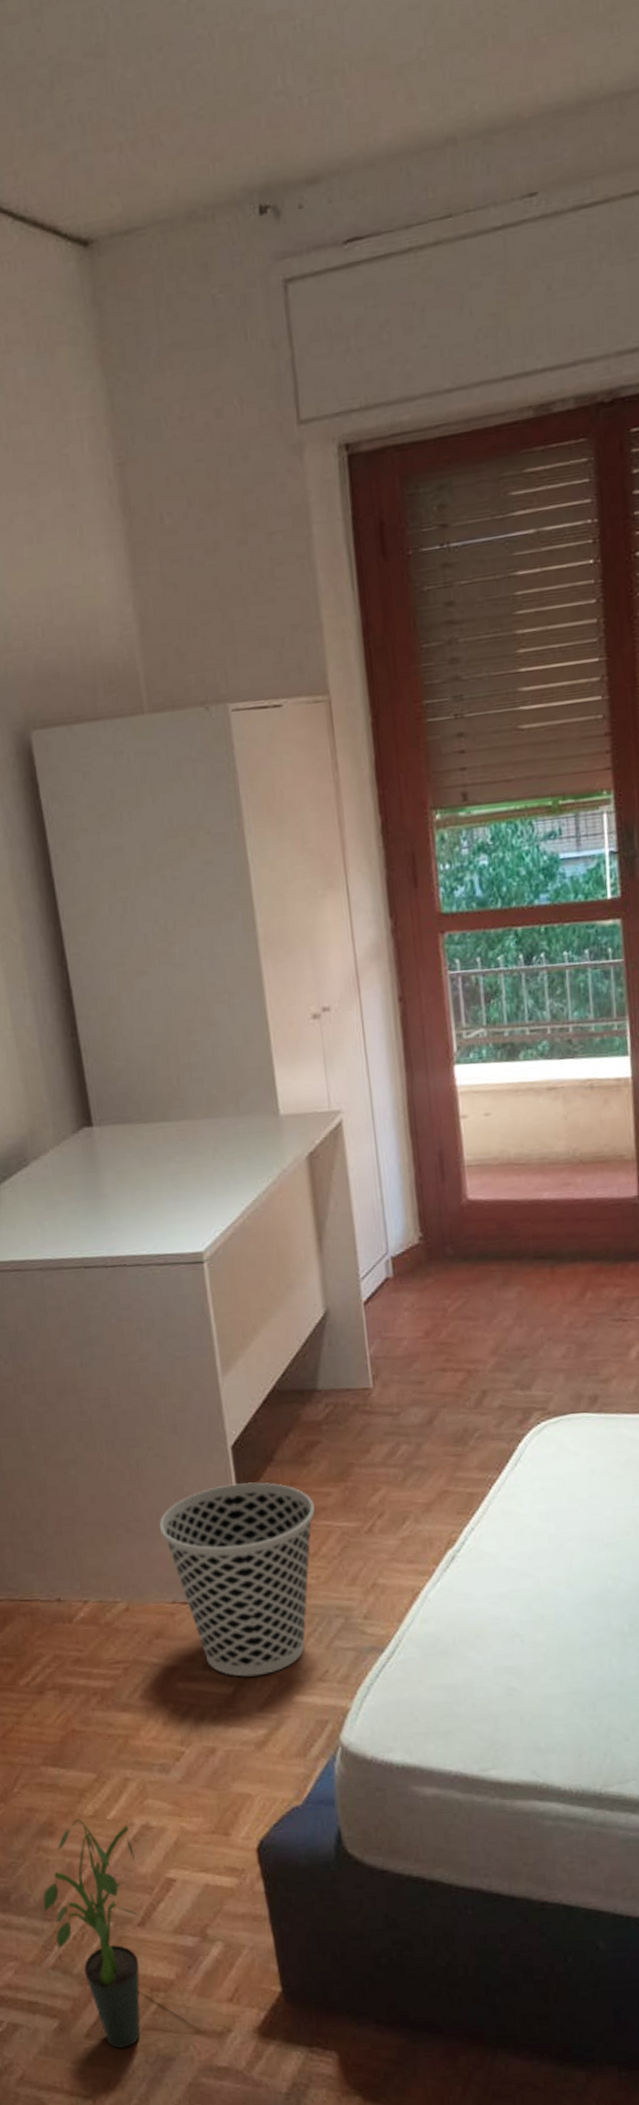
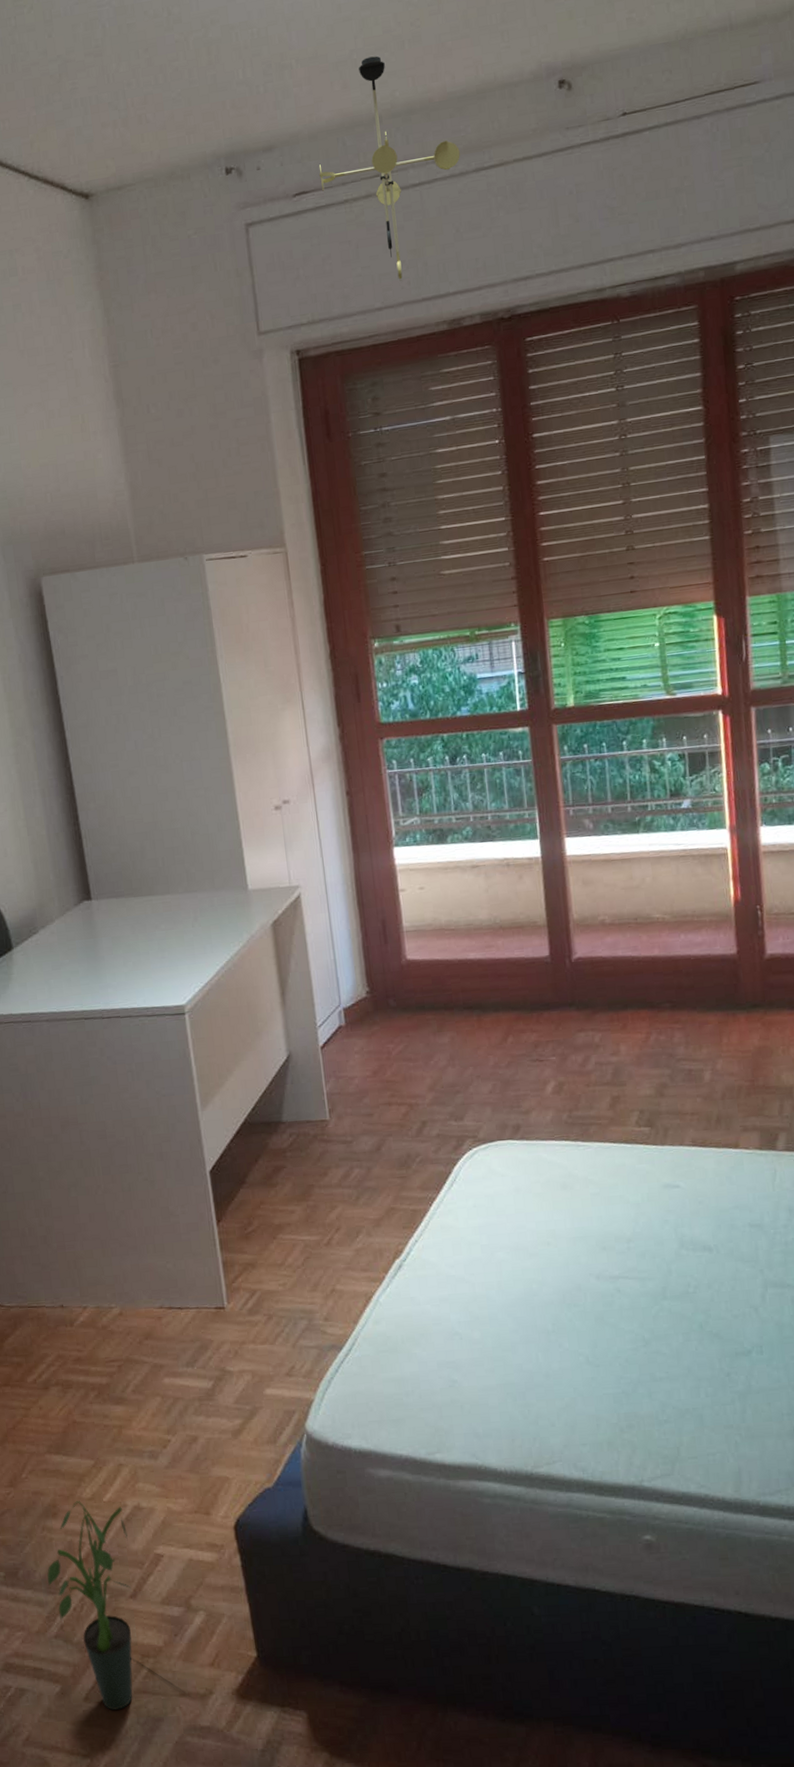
wastebasket: present [159,1482,315,1677] -> none [148,1202,282,1373]
ceiling light fixture: none [377,56,555,354] -> present [319,55,460,281]

